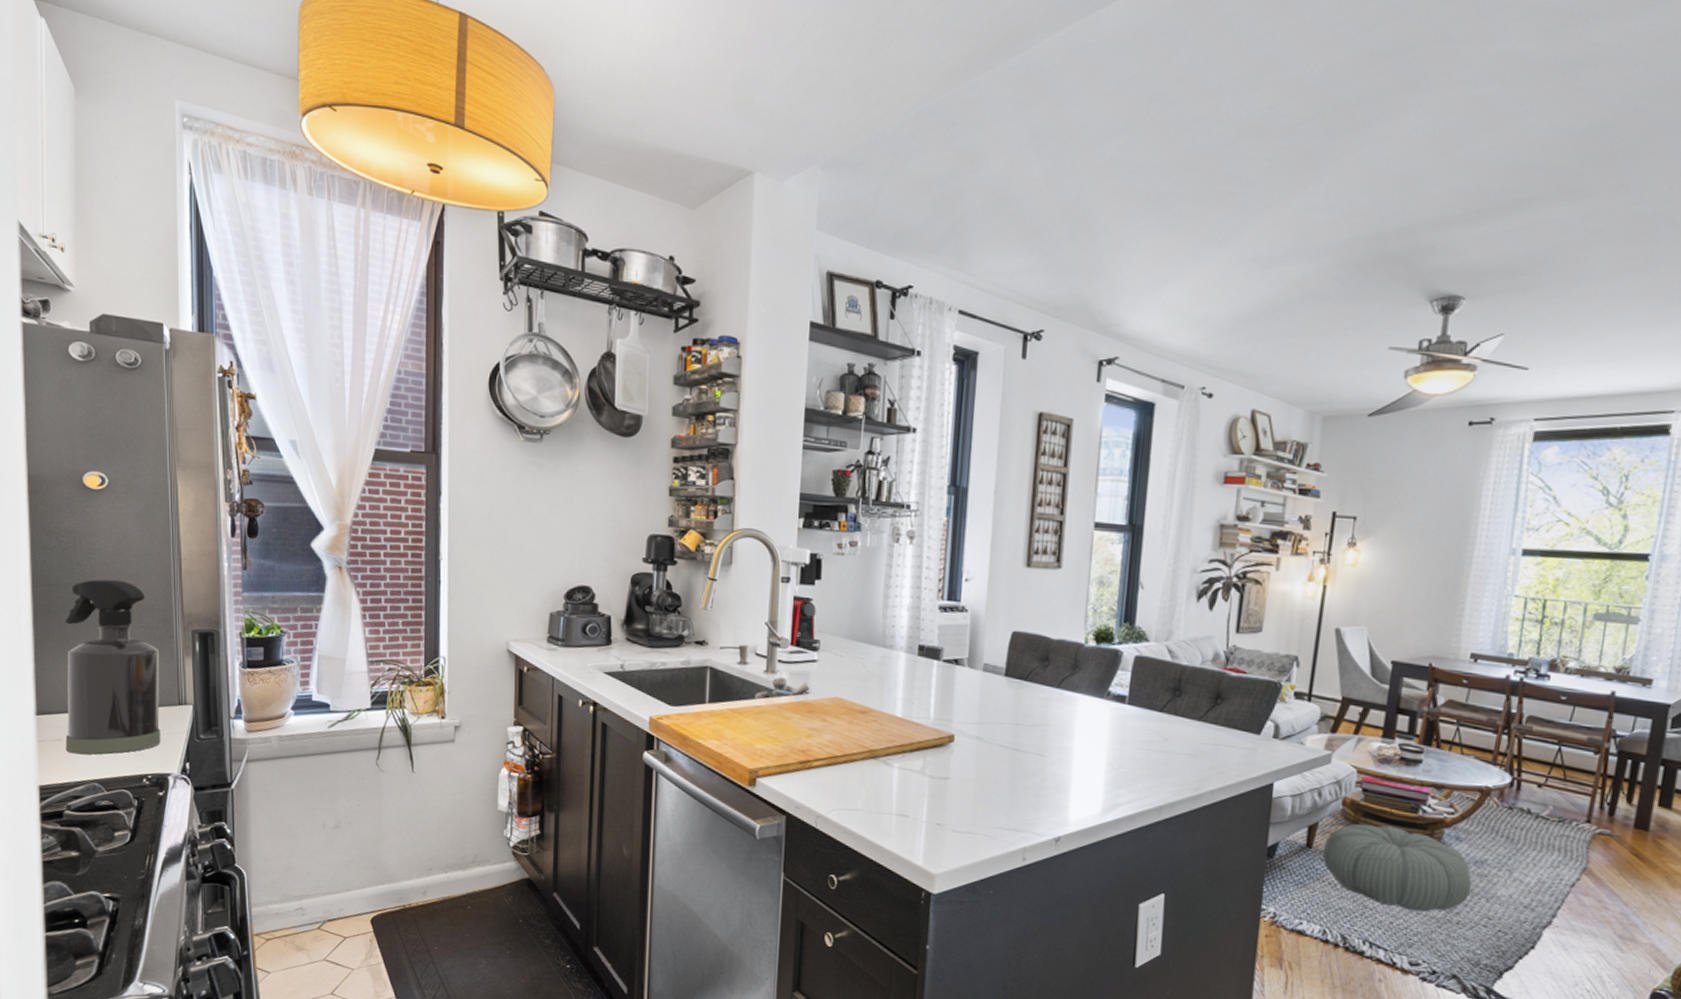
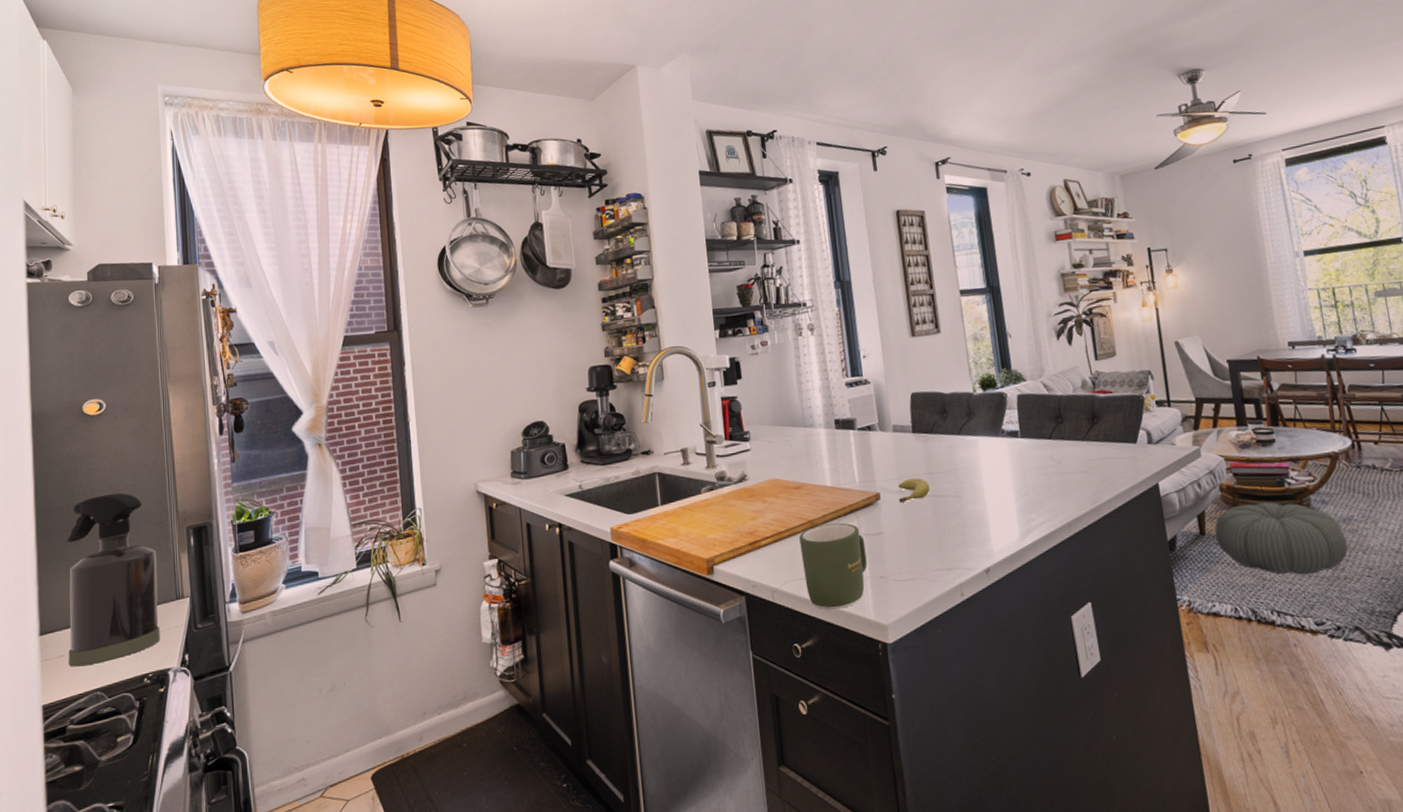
mug: none [854,757,928,849] -> present [799,523,868,610]
fruit: none [975,725,1012,751] -> present [898,478,930,504]

